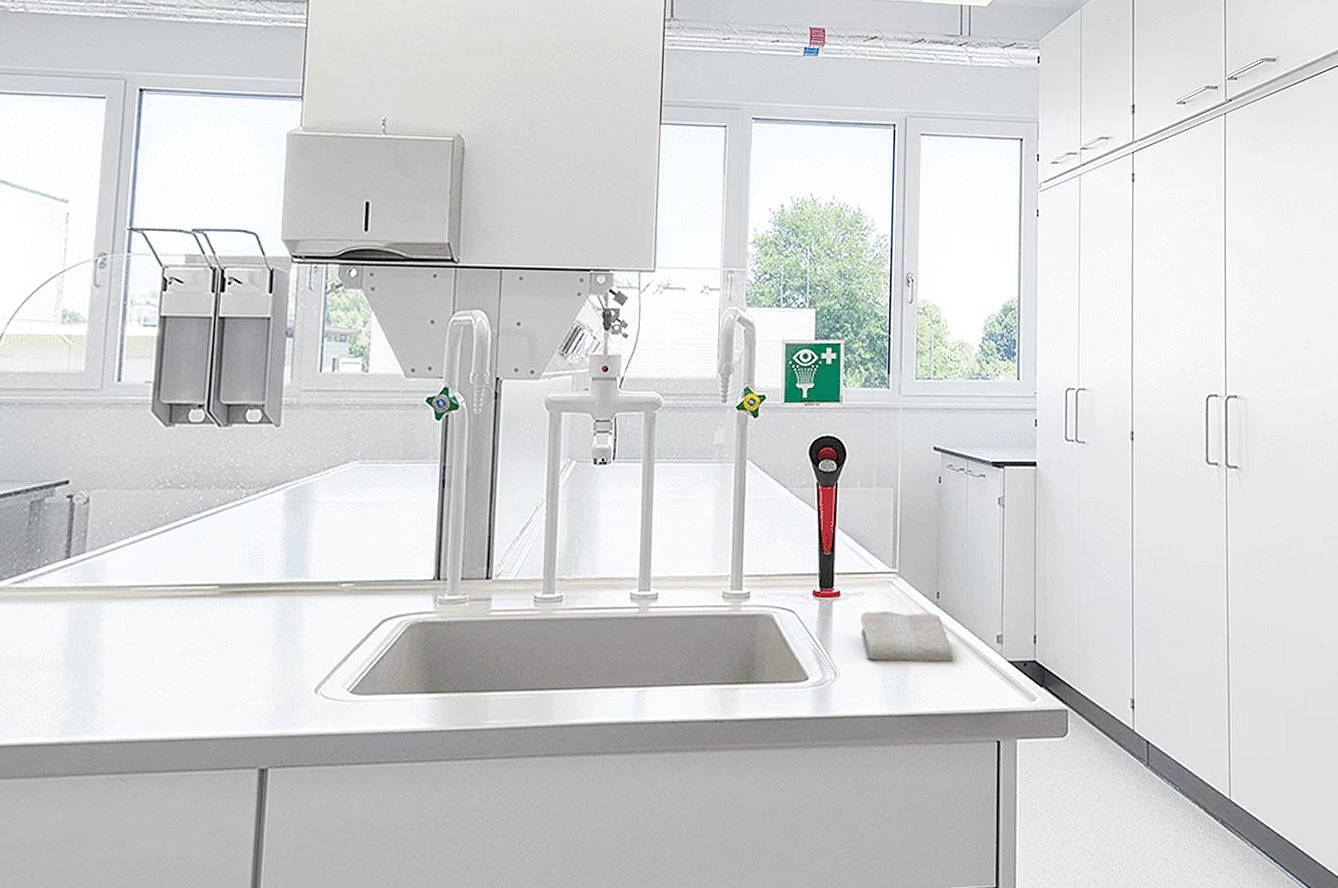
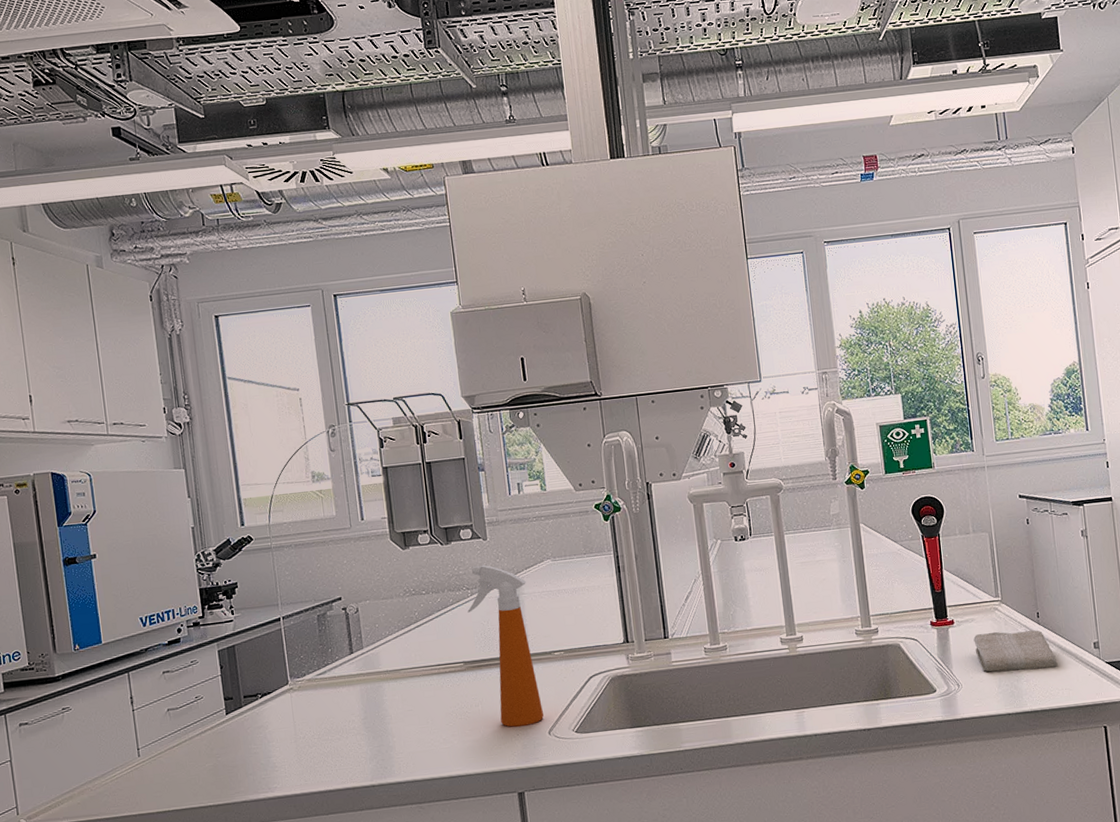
spray bottle: none [237,458,321,680] -> present [467,564,544,728]

